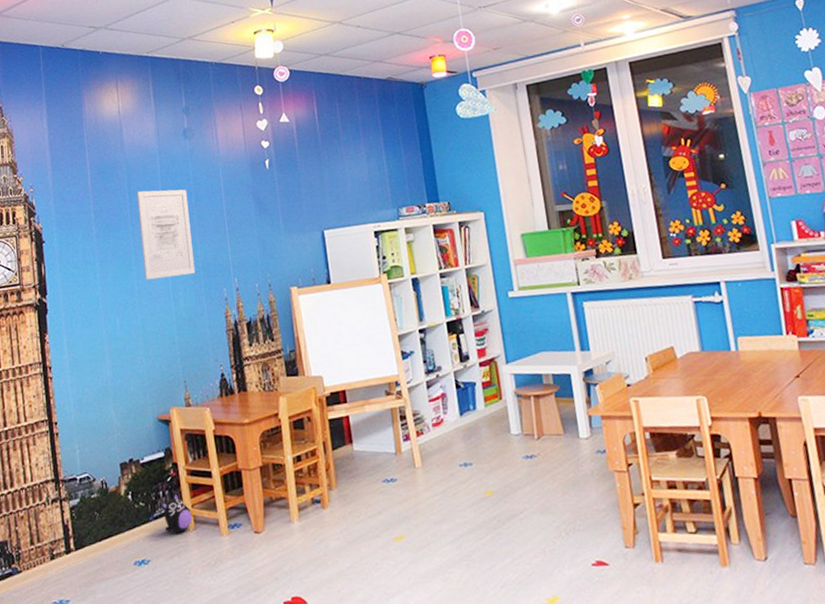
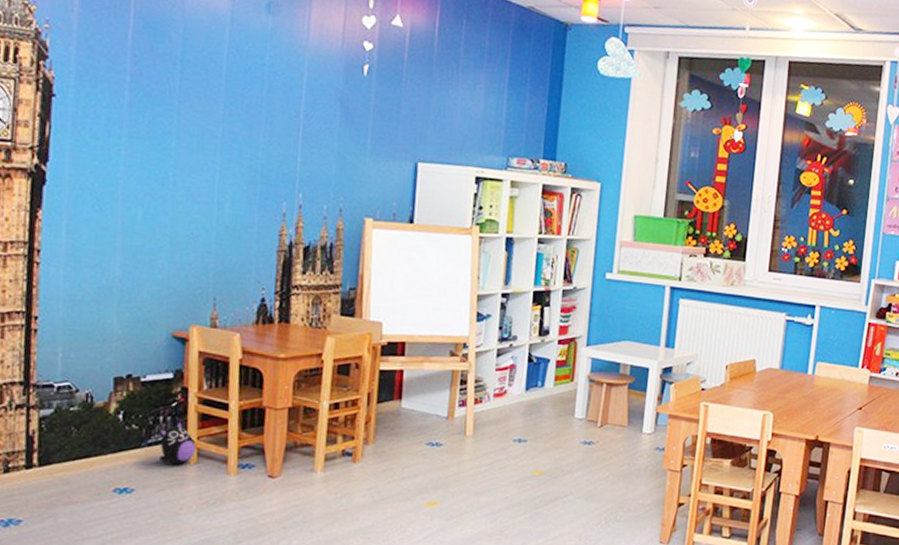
wall art: present [136,189,196,280] -> none [184,62,259,177]

